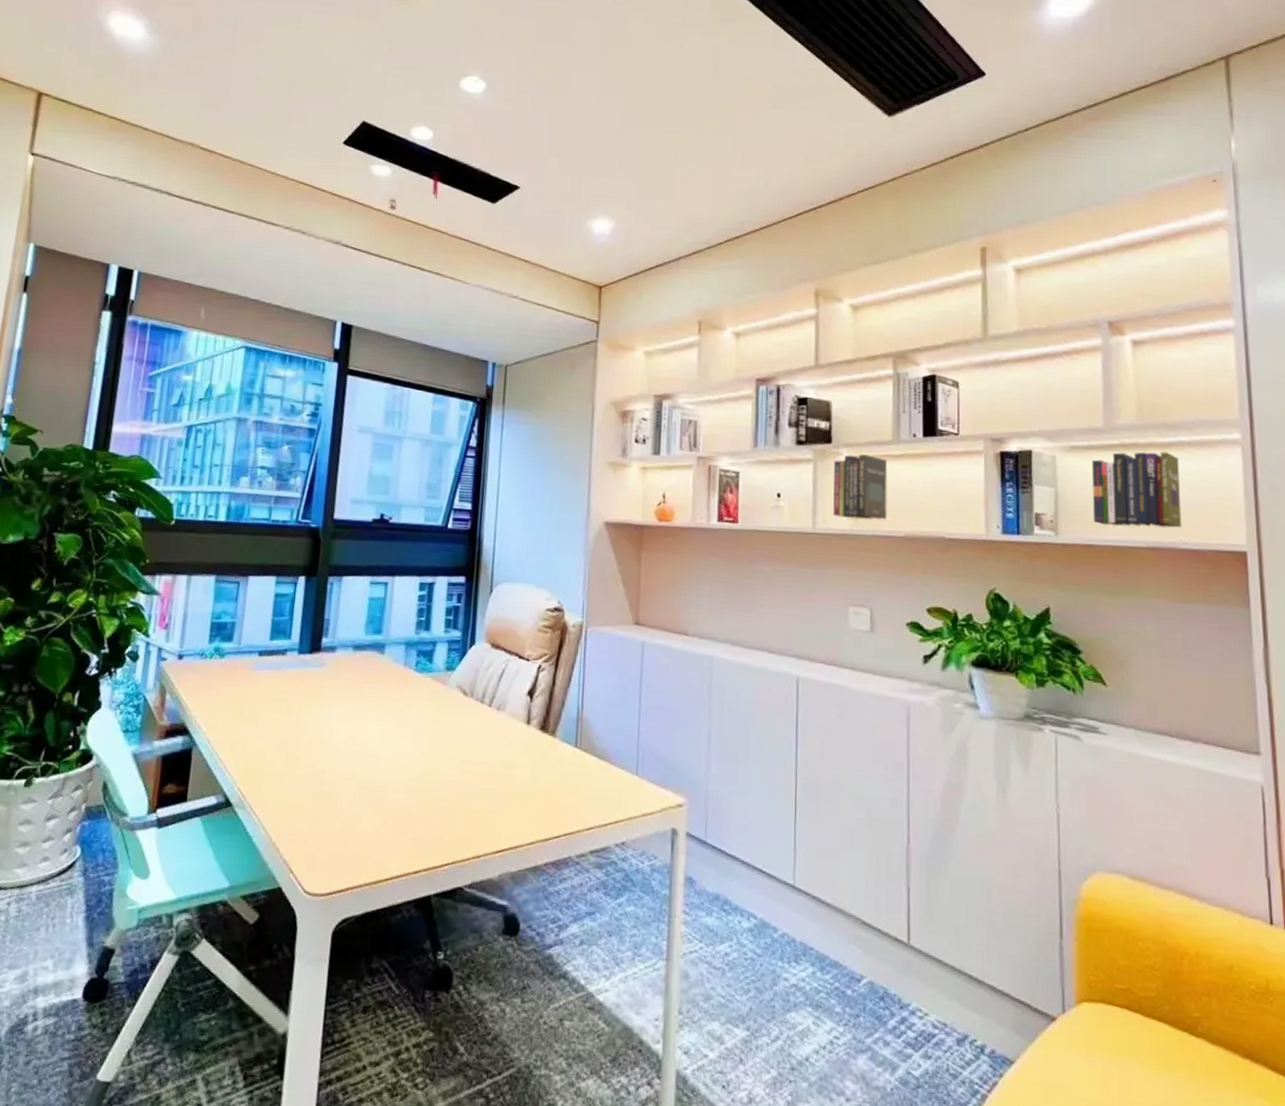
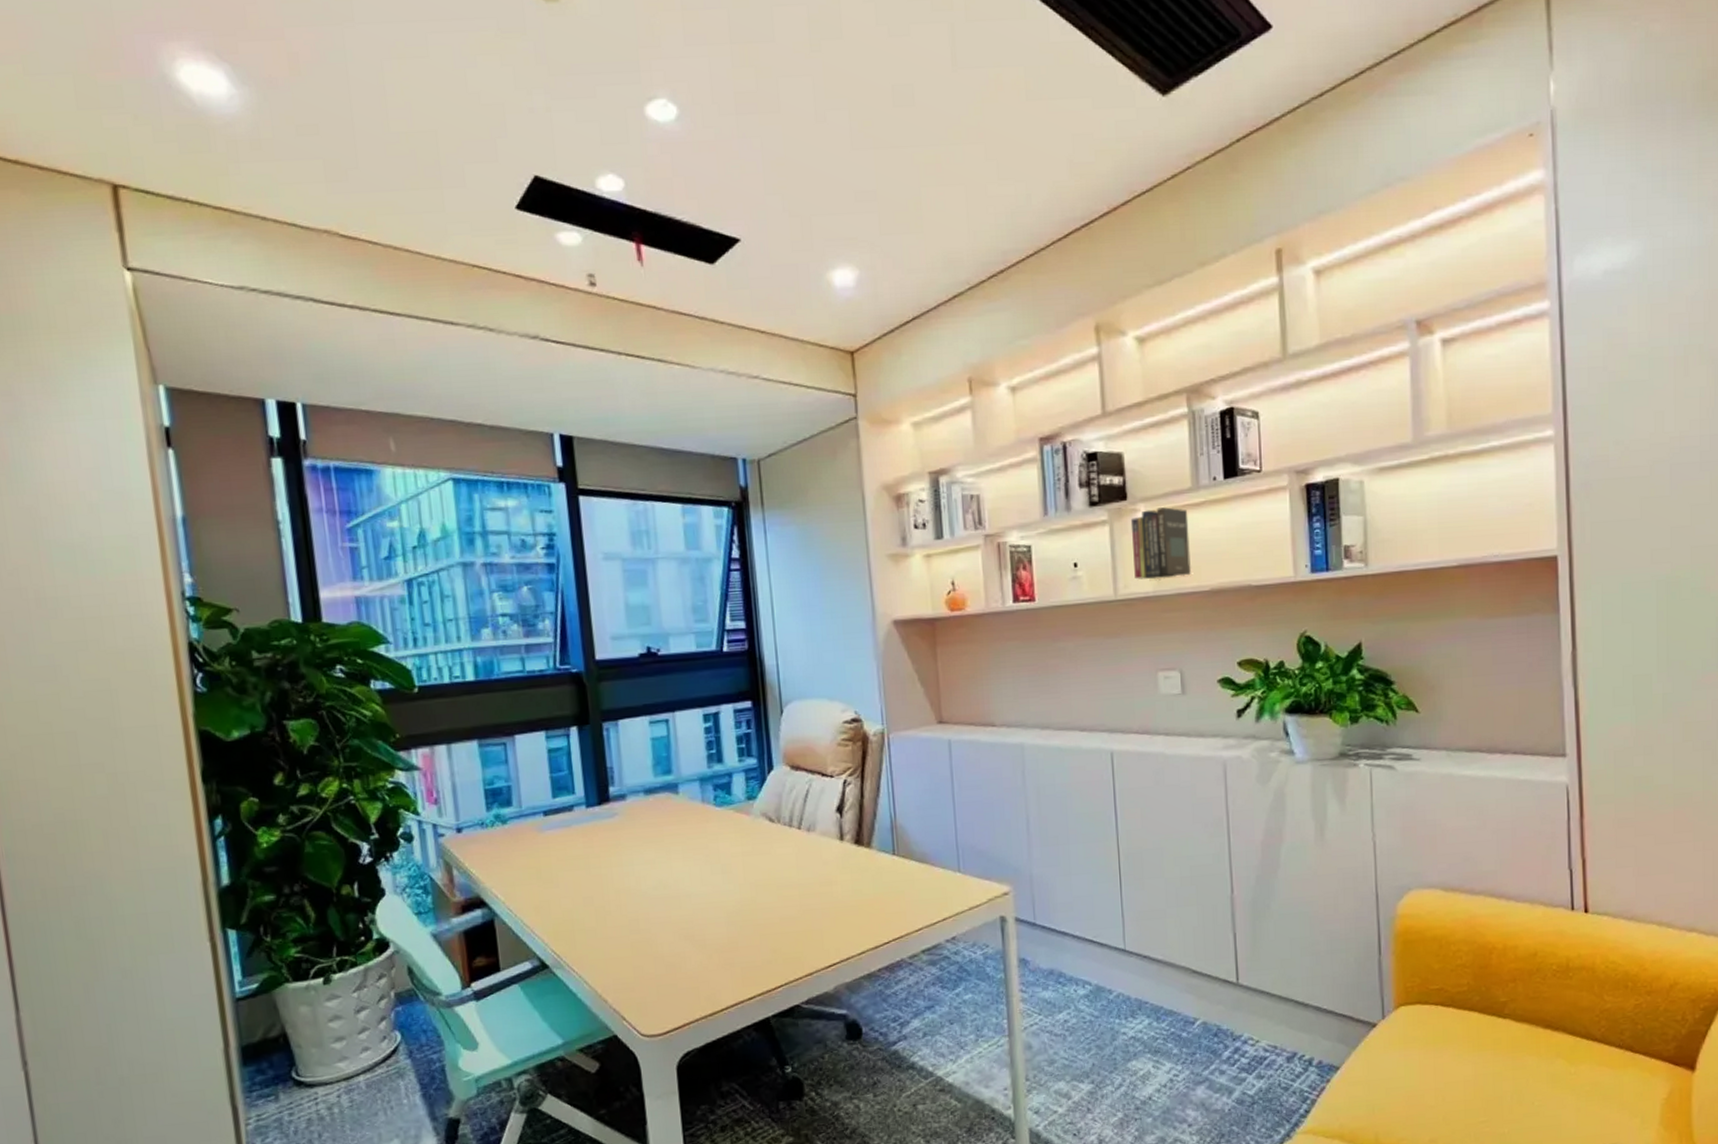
books: present [1091,452,1182,528] -> none [1400,460,1493,549]

